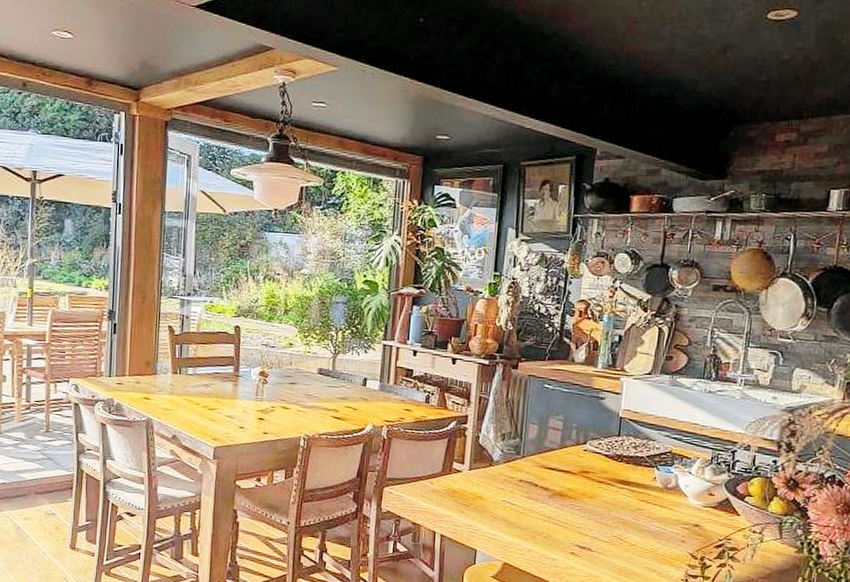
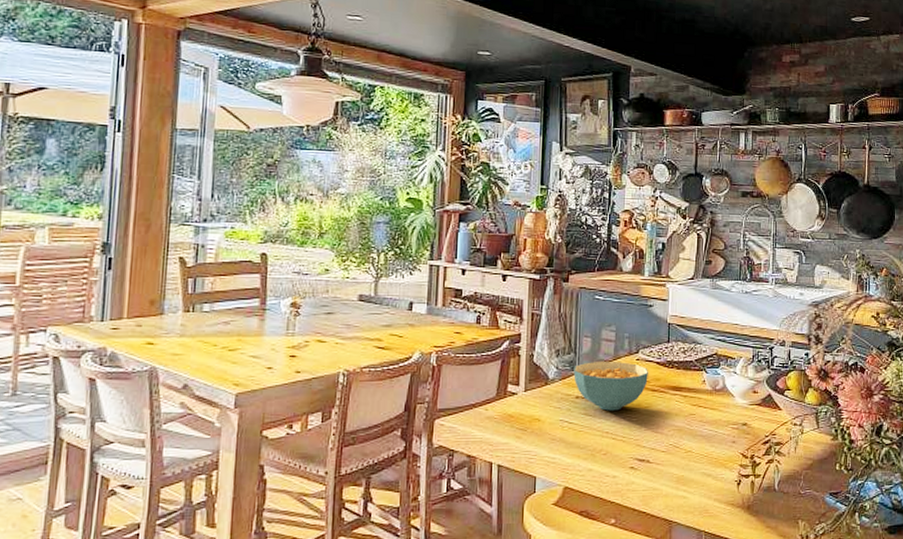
cereal bowl: none [518,448,595,498] -> present [573,362,648,411]

